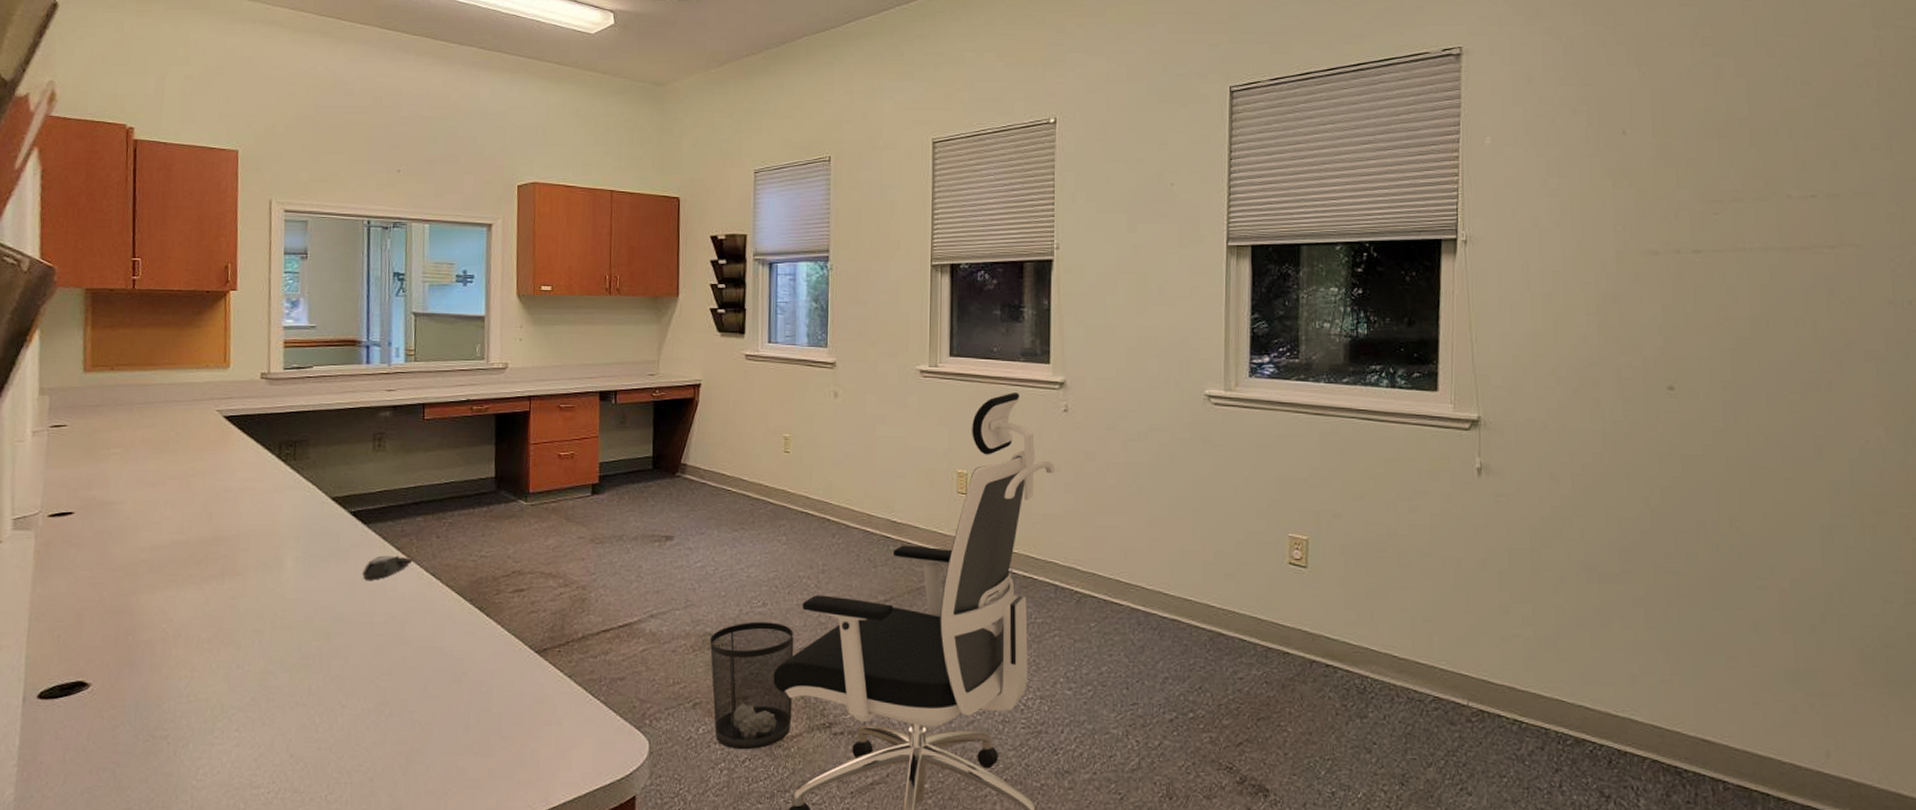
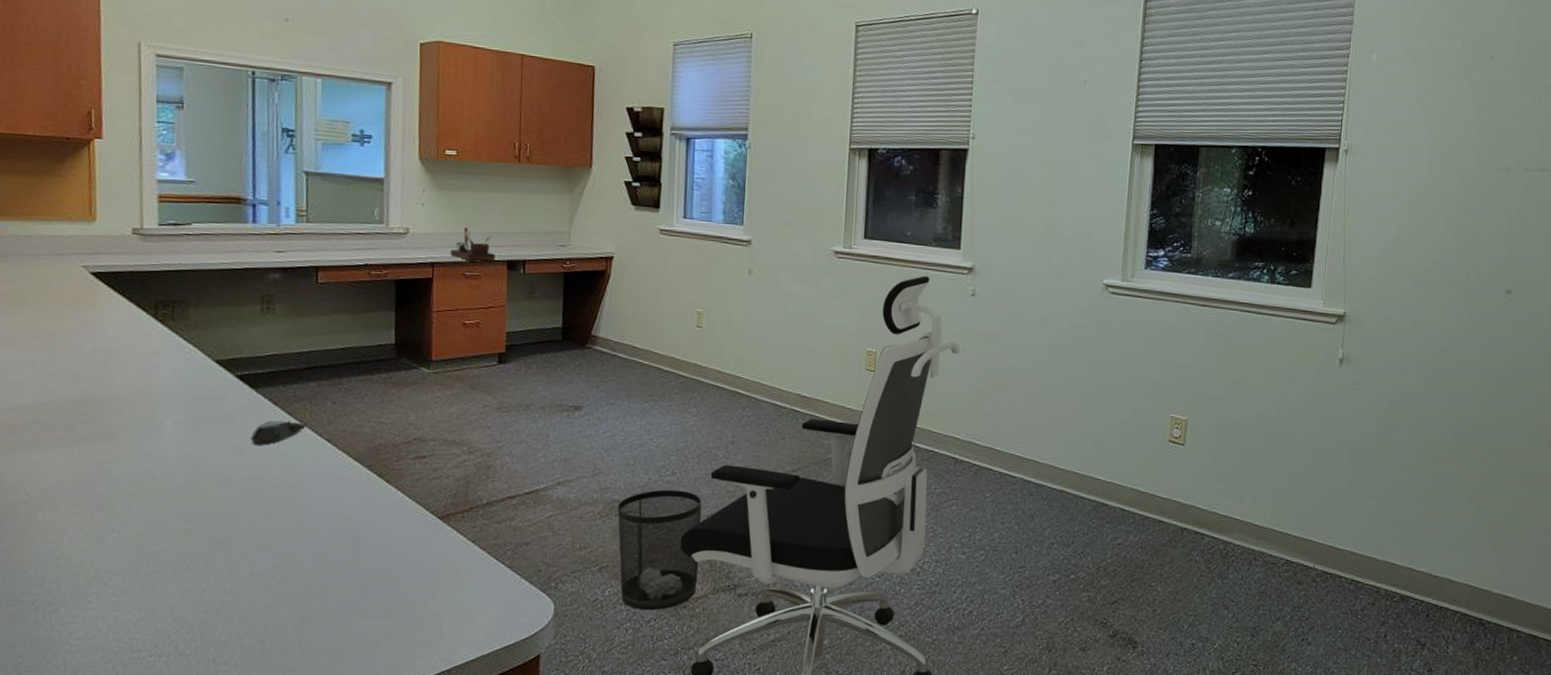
desk organizer: none [546,360,588,393] -> present [450,227,496,262]

